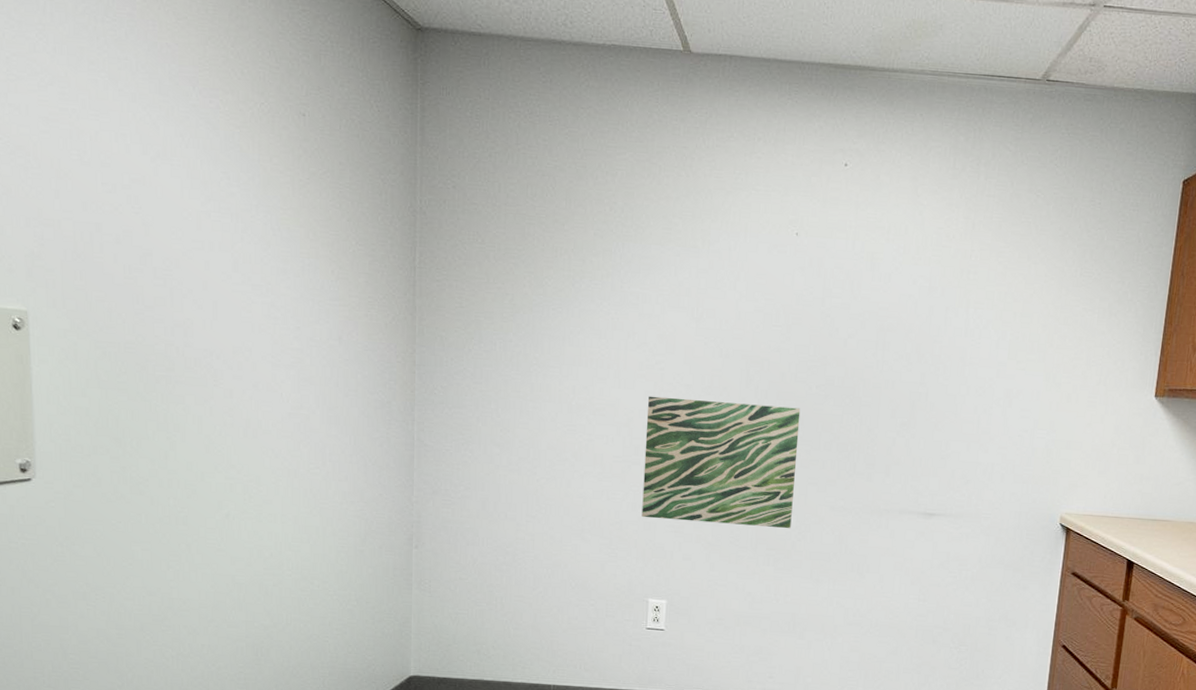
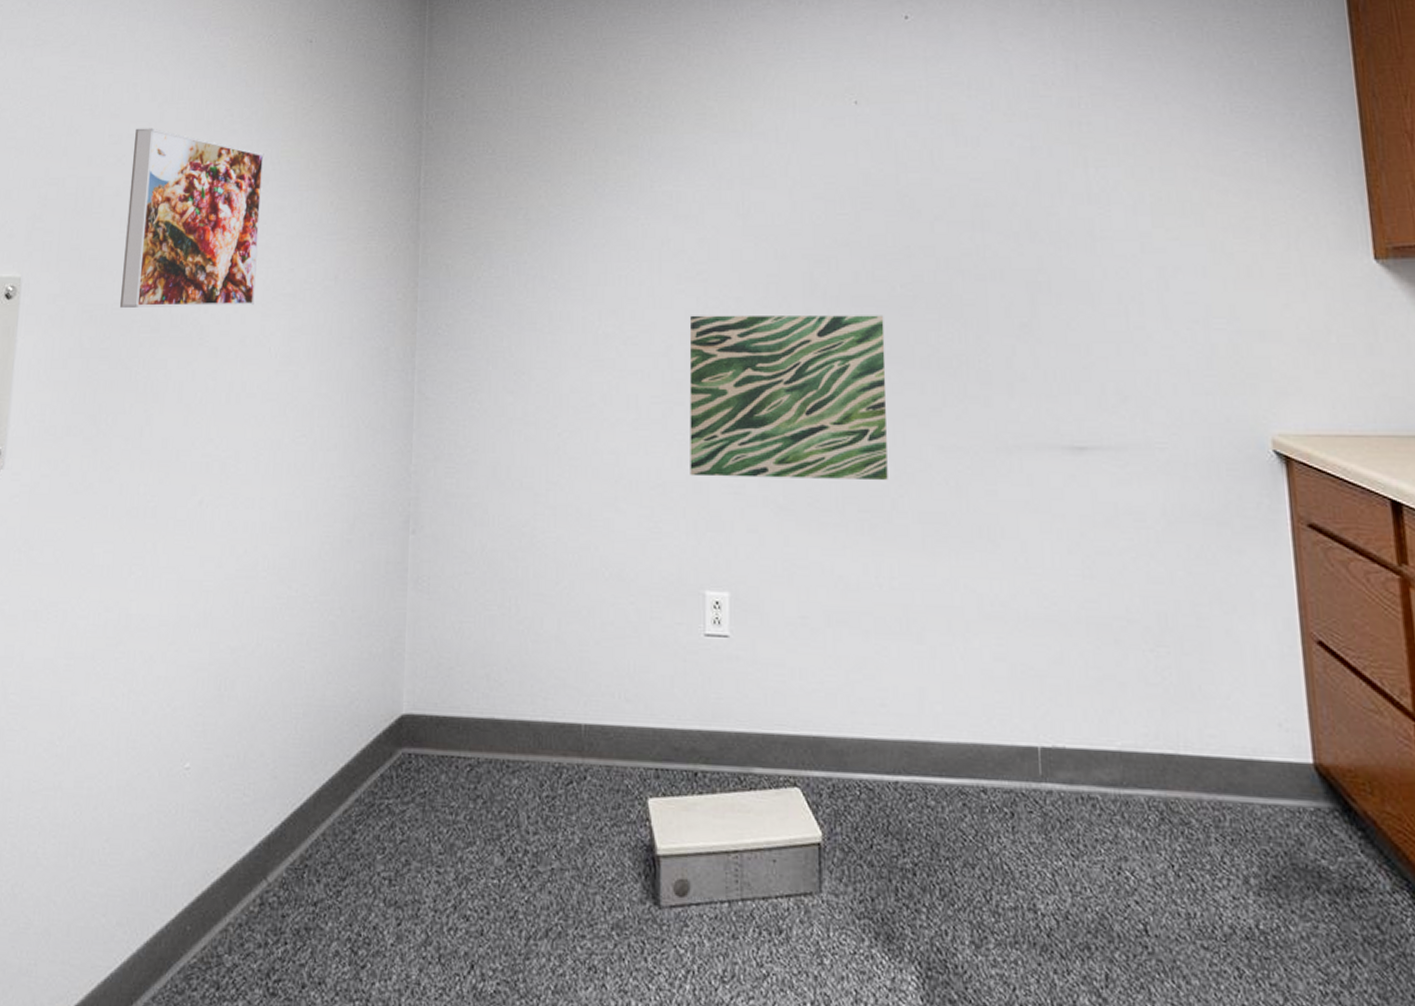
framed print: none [129,180,265,356] -> present [119,128,264,308]

